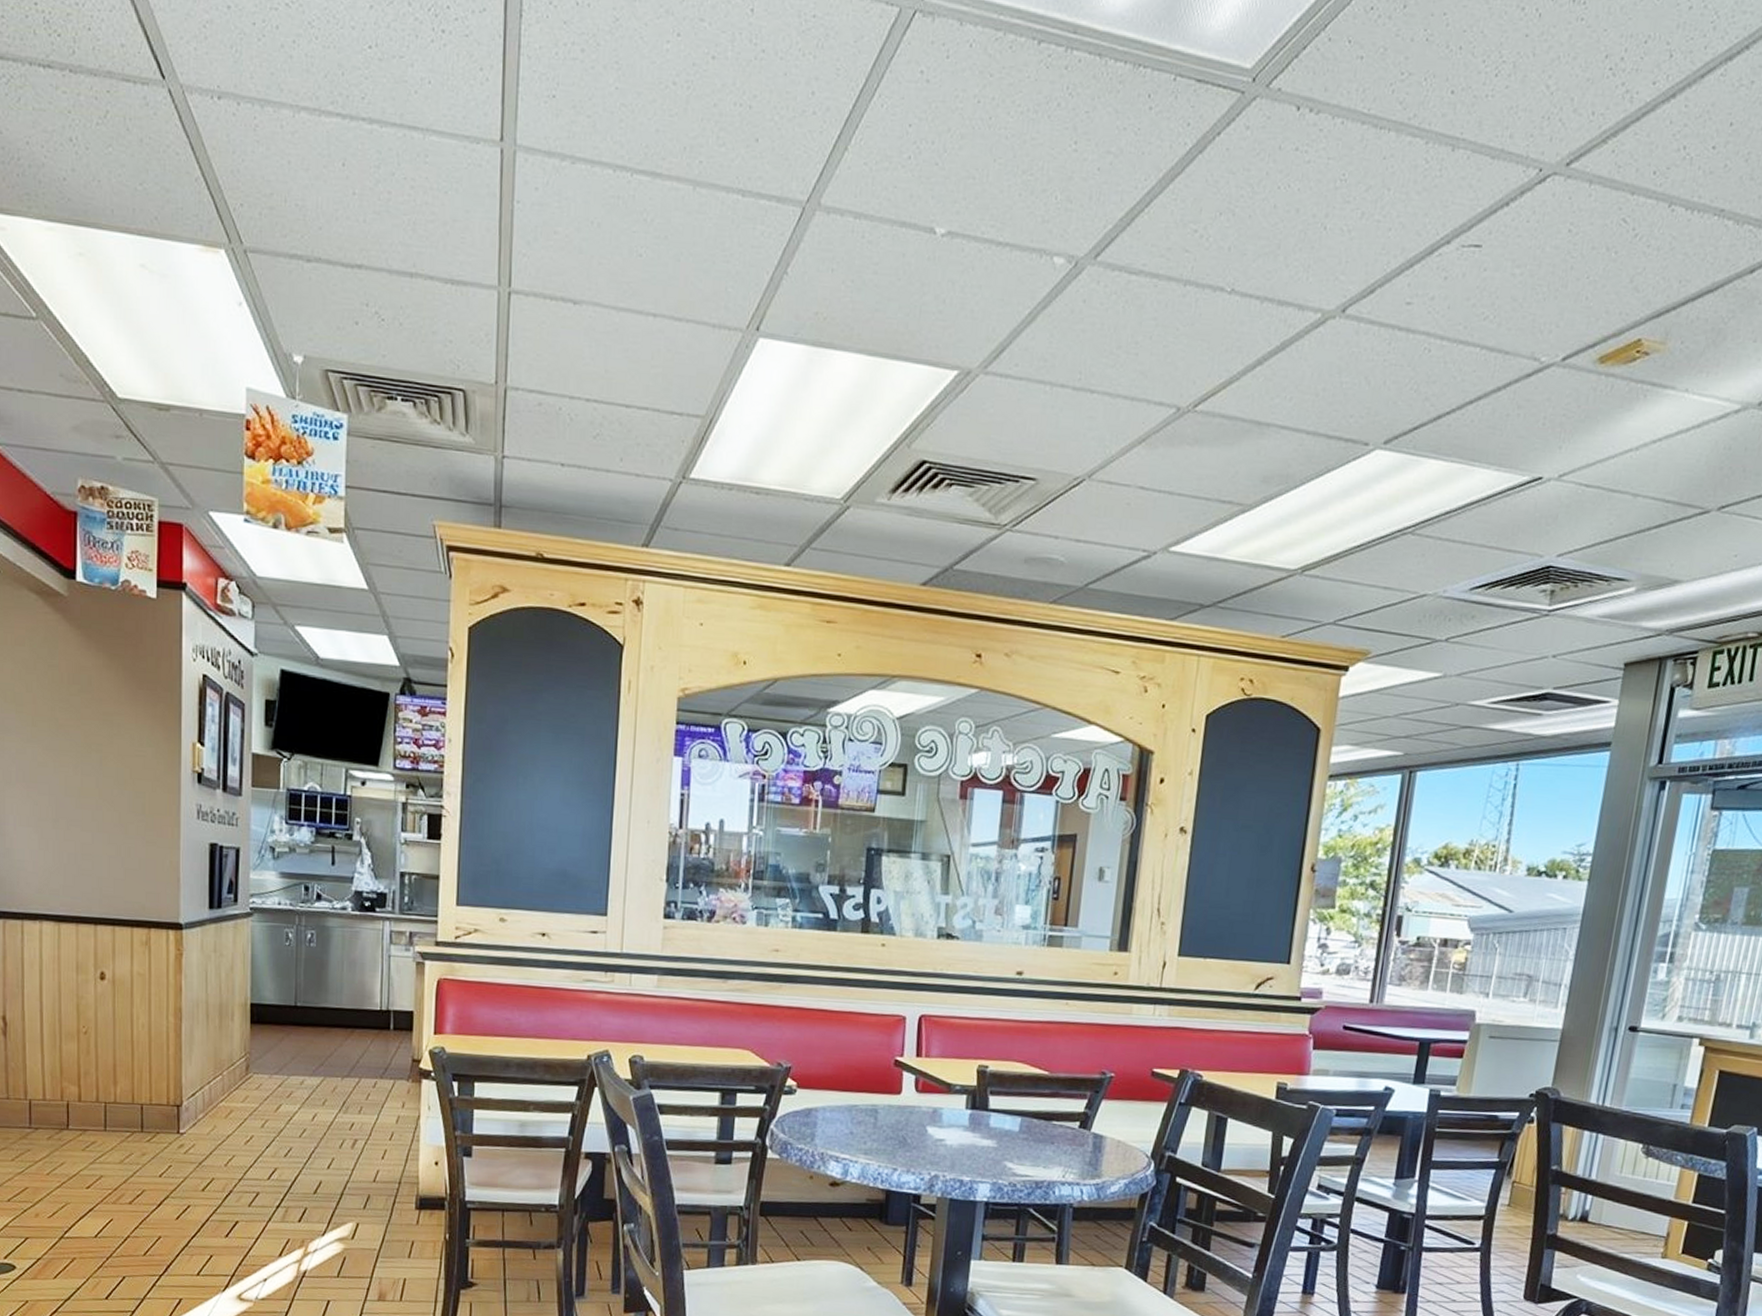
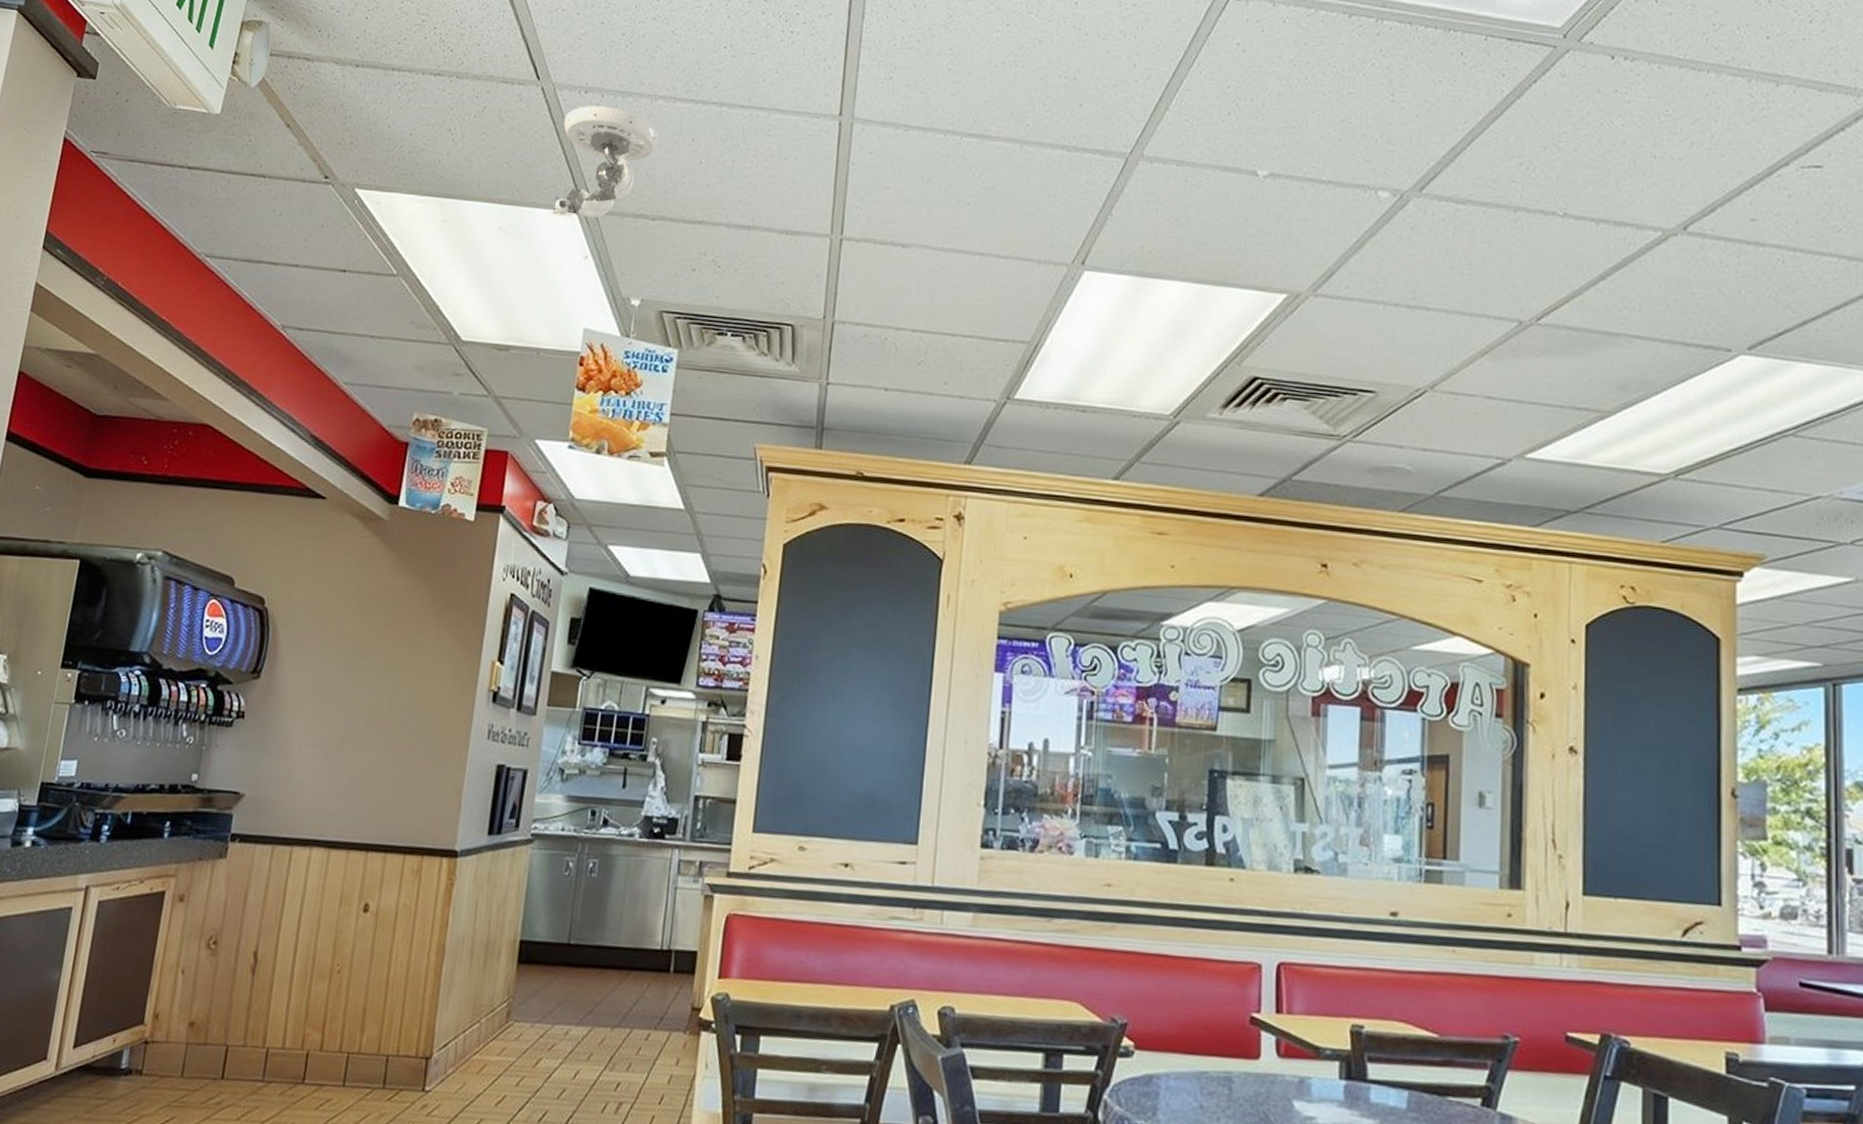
security camera: none [198,115,306,257] -> present [553,106,659,219]

